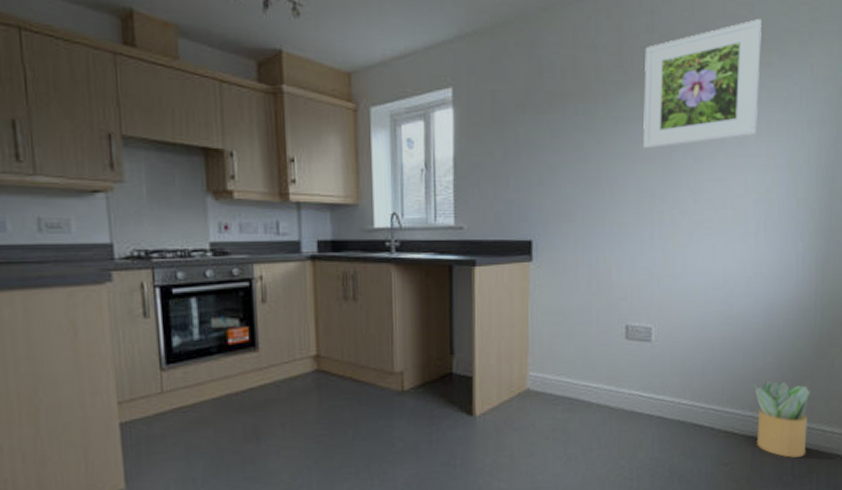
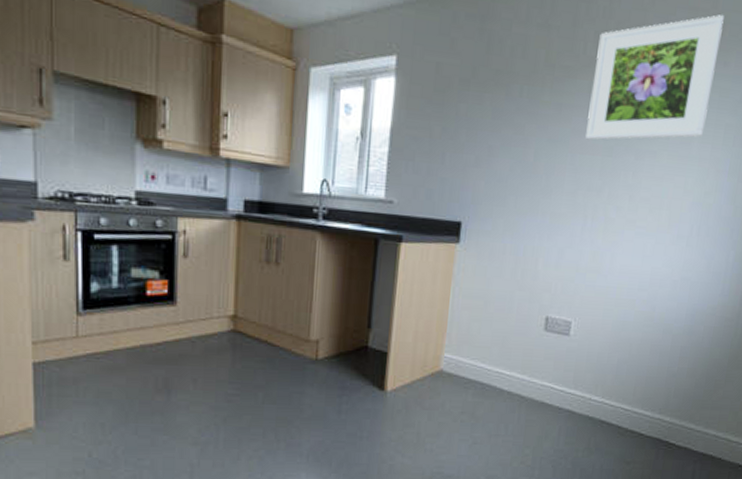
potted plant: present [753,380,810,458] -> none [661,385,722,463]

